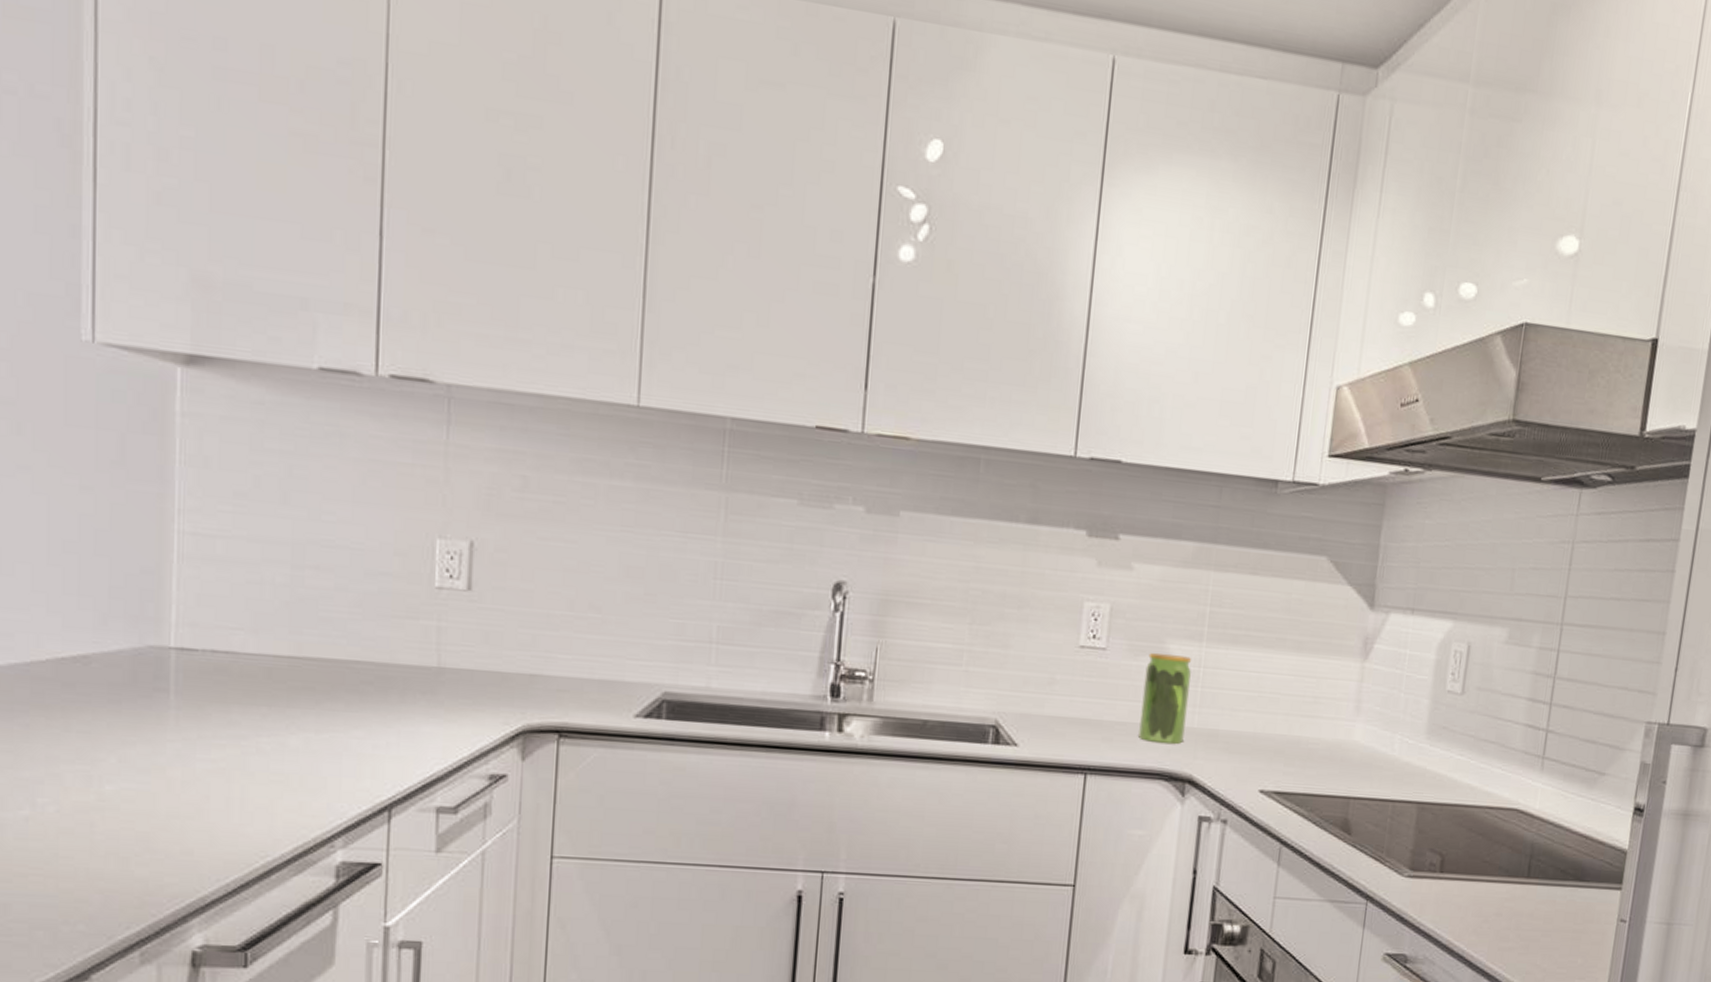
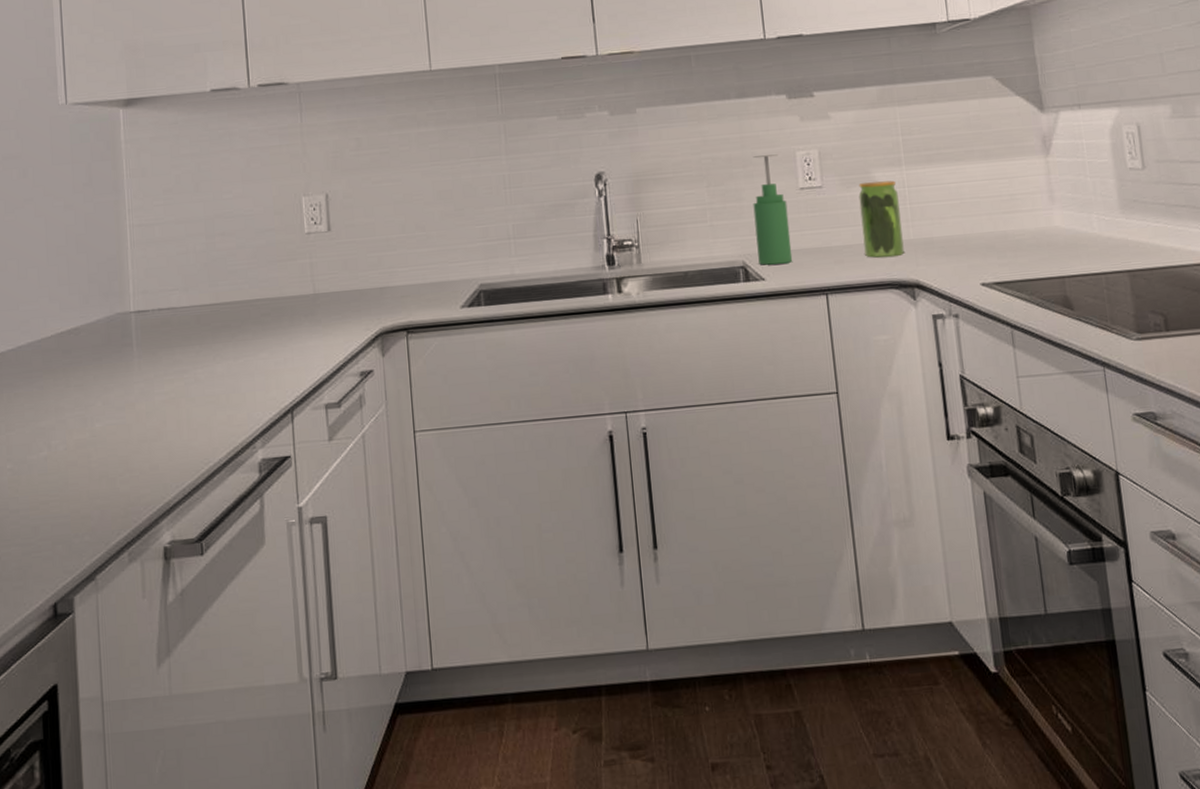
soap dispenser: none [1014,598,1062,731] -> present [753,154,793,265]

